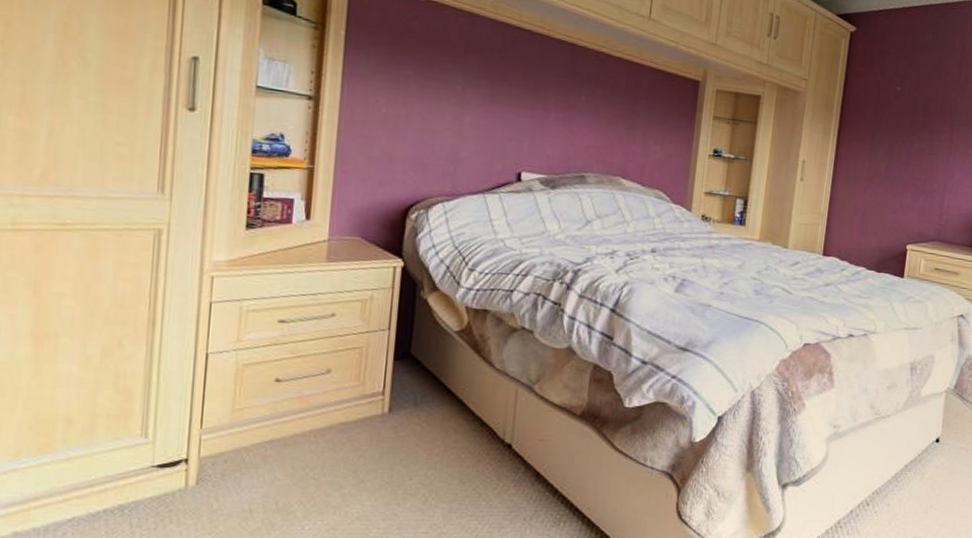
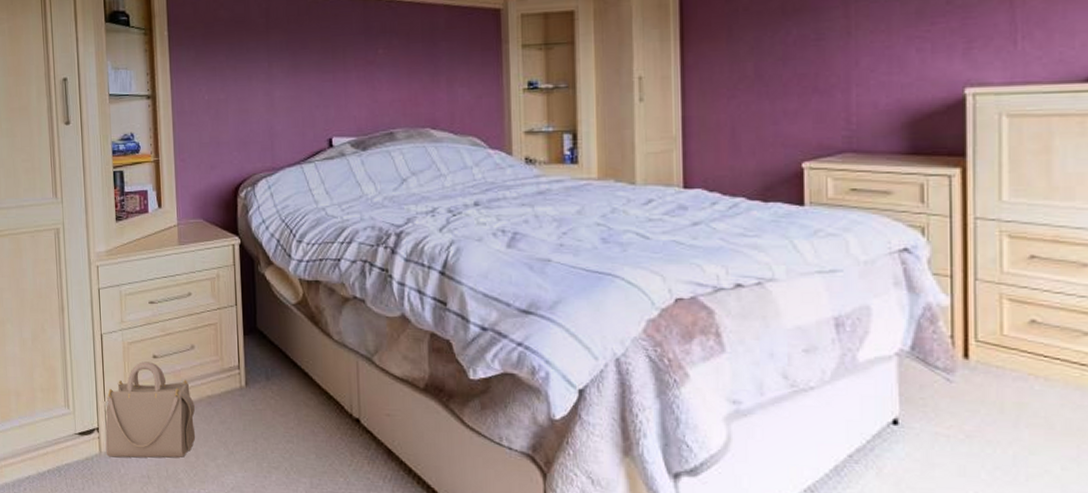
handbag: none [194,385,323,492] -> present [105,361,196,458]

